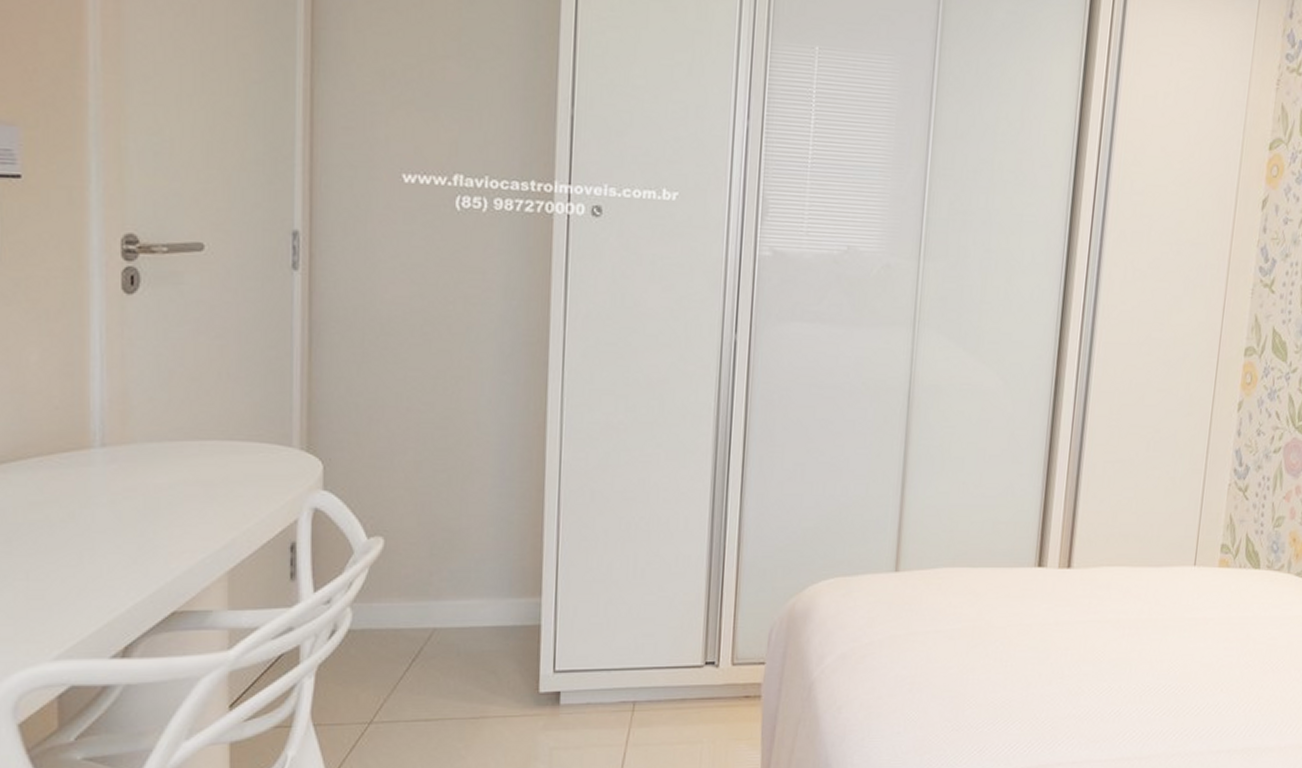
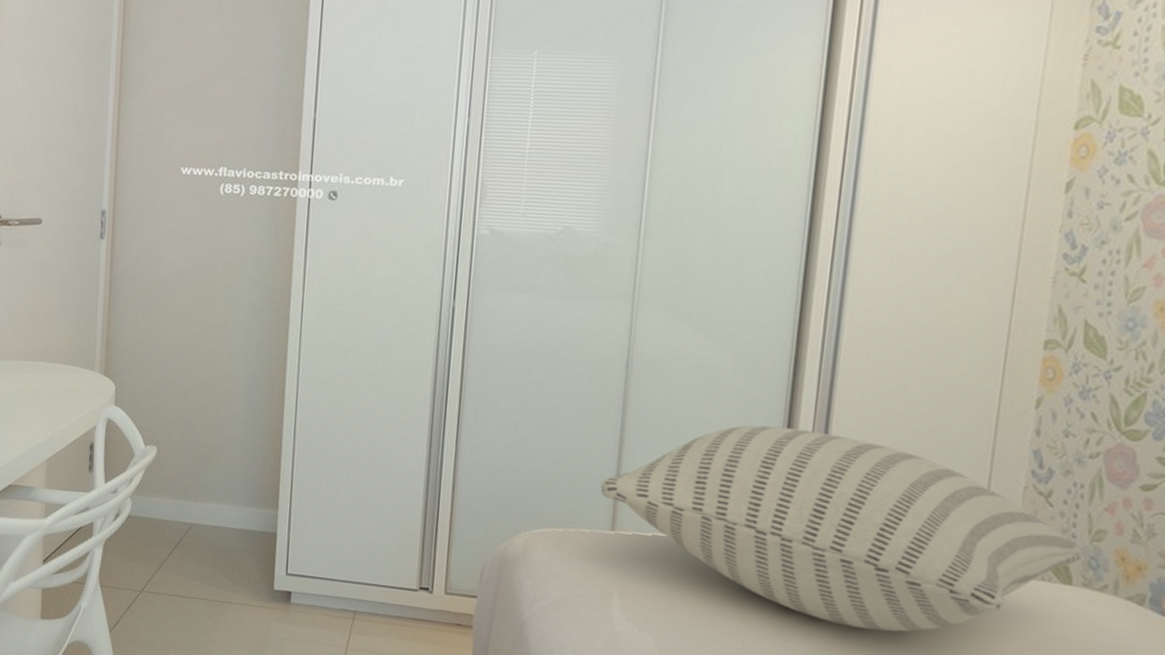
pillow: none [885,446,1267,635] -> present [600,425,1081,632]

